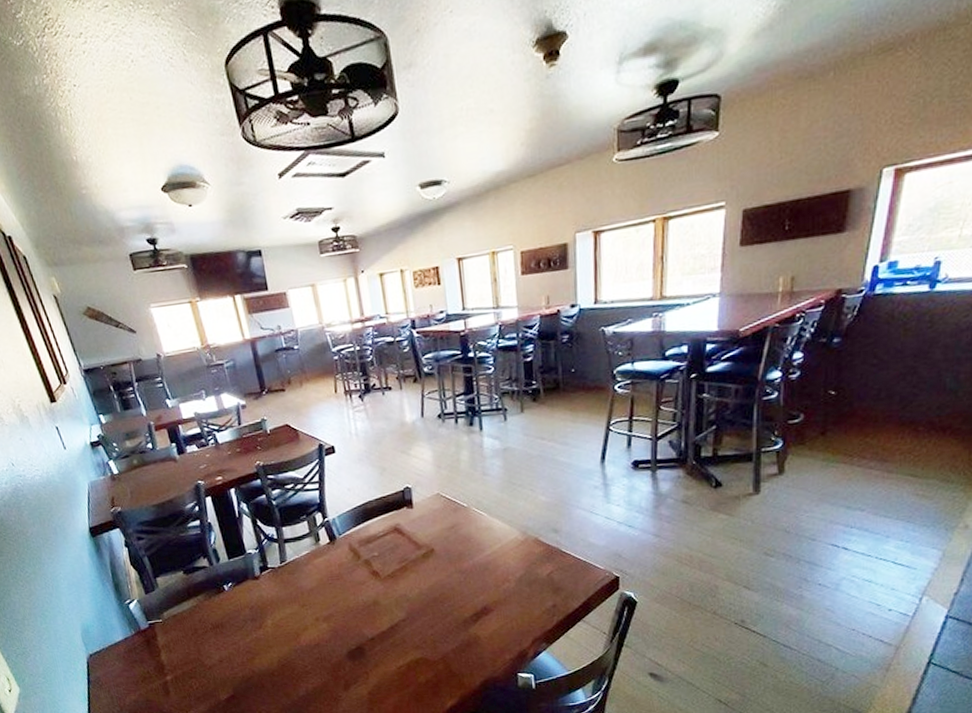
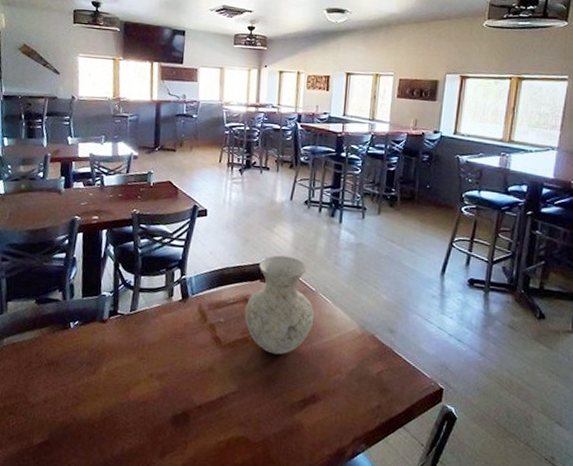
vase: none [396,476,472,577] -> present [244,255,315,355]

